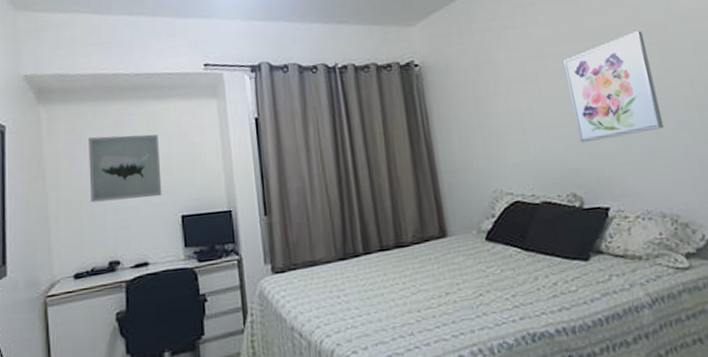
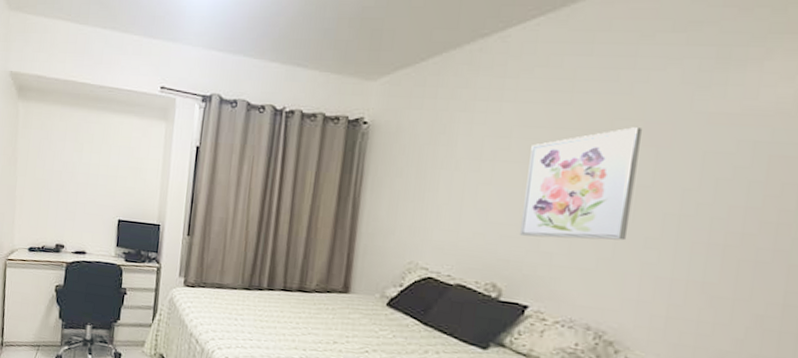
wall art: present [88,134,162,203] -> none [49,137,111,200]

